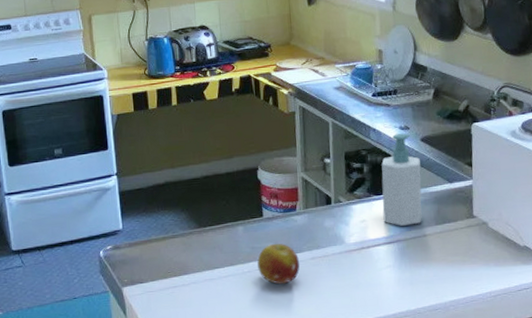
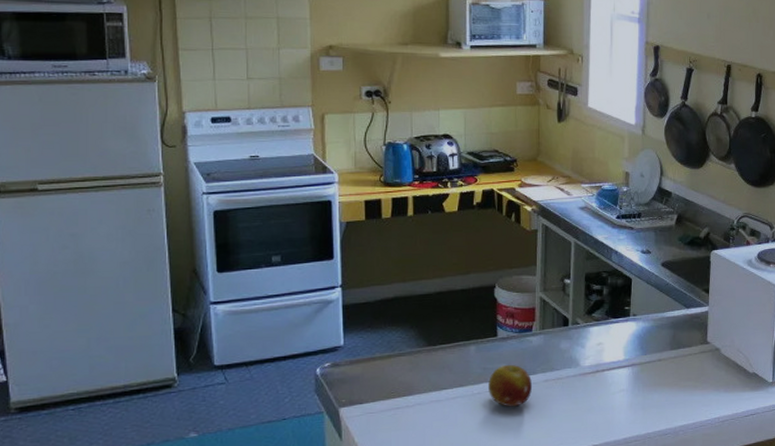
soap bottle: present [381,133,422,226] -> none [619,257,660,350]

